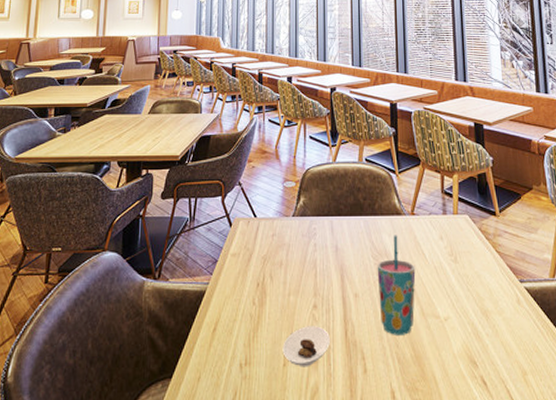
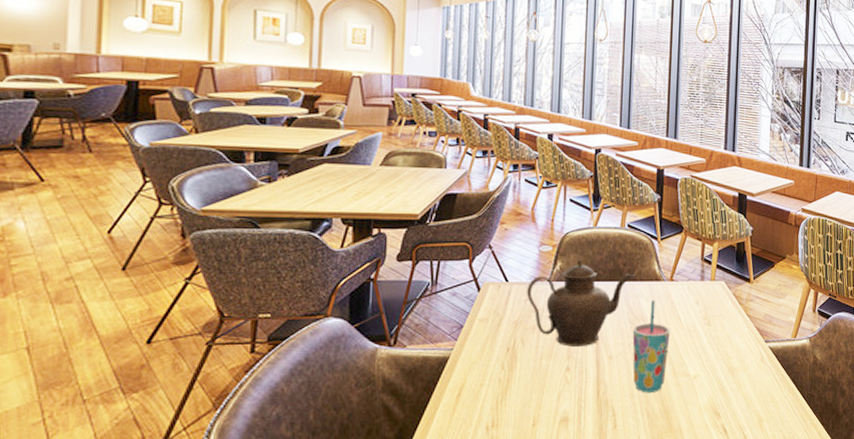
teapot: none [274,194,377,283] -> present [527,259,636,347]
saucer: present [282,326,330,367] -> none [532,387,582,426]

